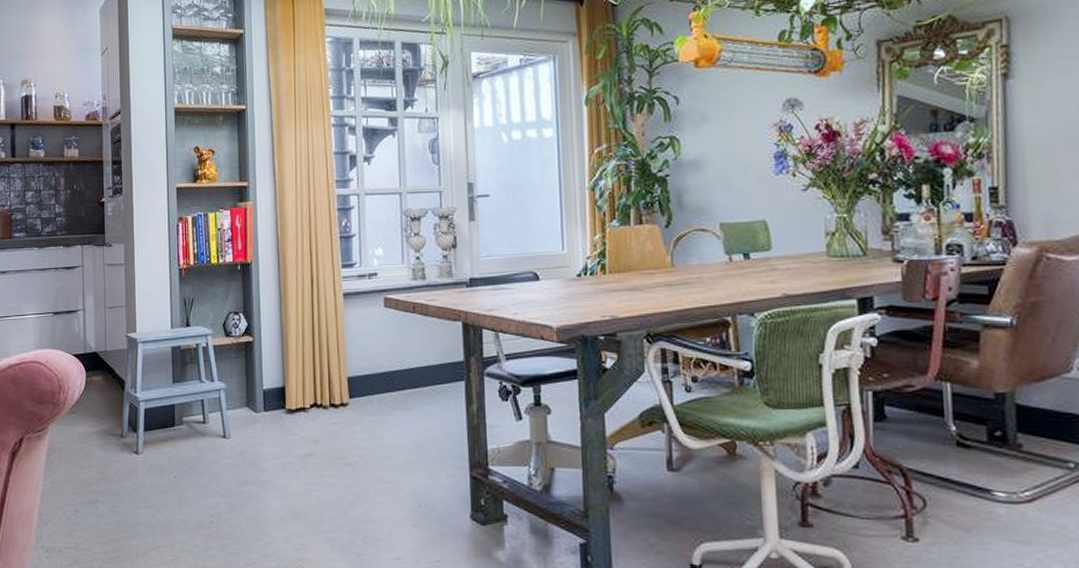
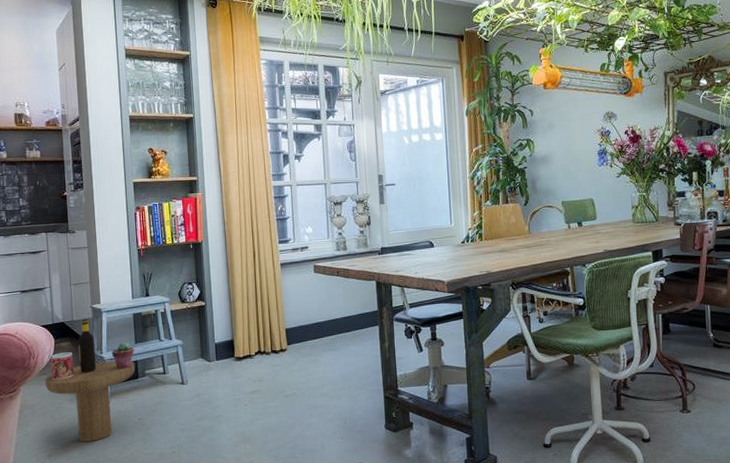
side table: none [74,350,172,499] -> present [44,319,135,442]
mug: none [81,388,106,421] -> present [50,352,74,380]
potted succulent: none [146,380,172,413] -> present [111,341,134,369]

